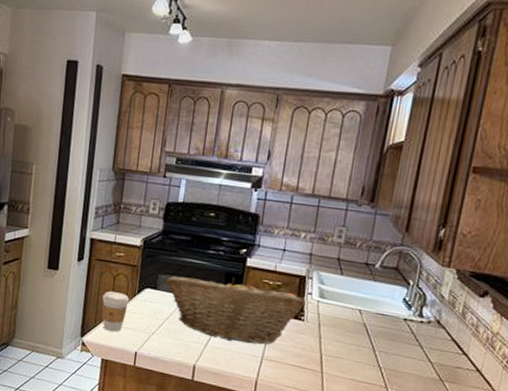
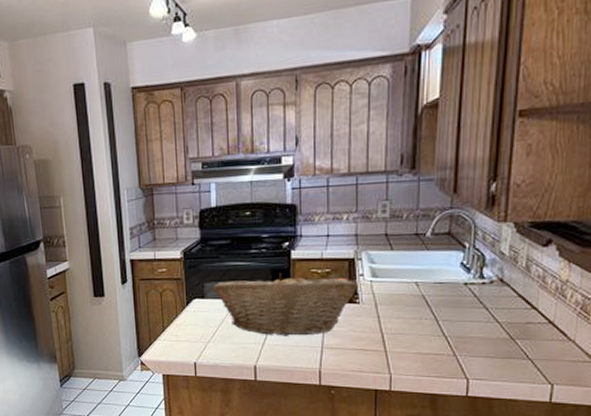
coffee cup: present [102,291,130,332] -> none [152,308,180,347]

